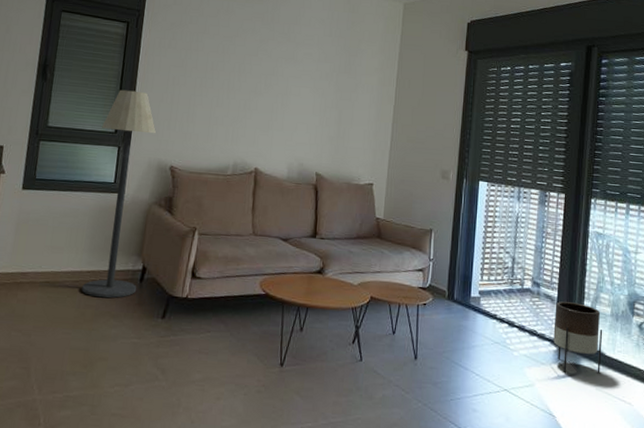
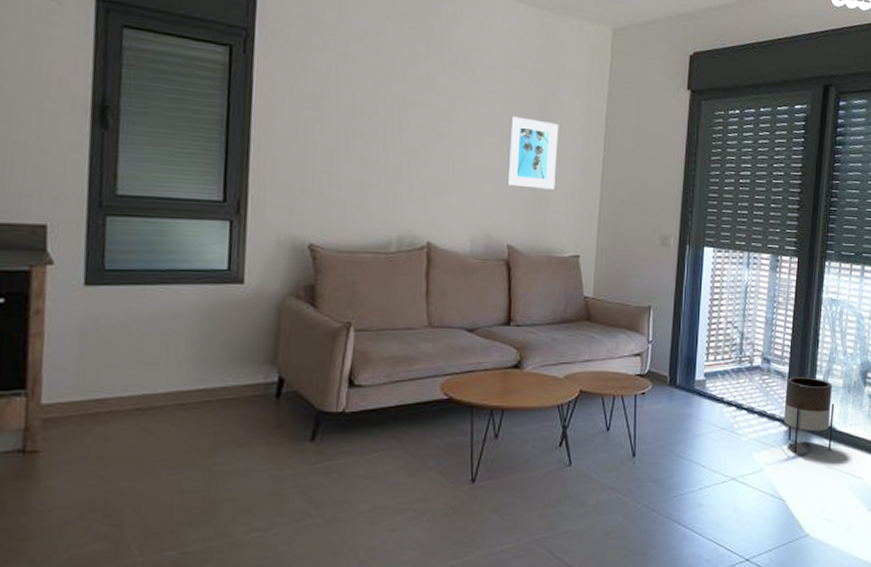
floor lamp: present [81,89,156,298] -> none [191,141,284,423]
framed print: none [317,72,359,130] -> present [507,116,559,190]

